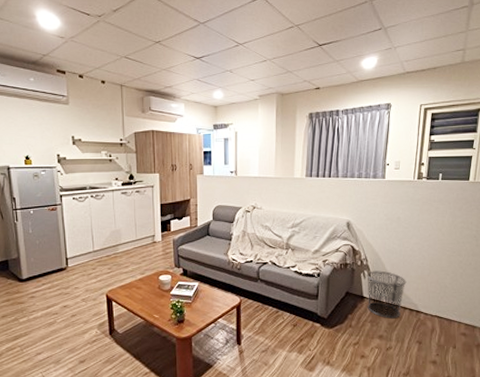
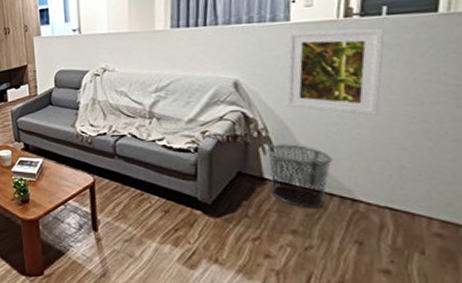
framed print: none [379,187,440,251] -> present [285,28,385,116]

